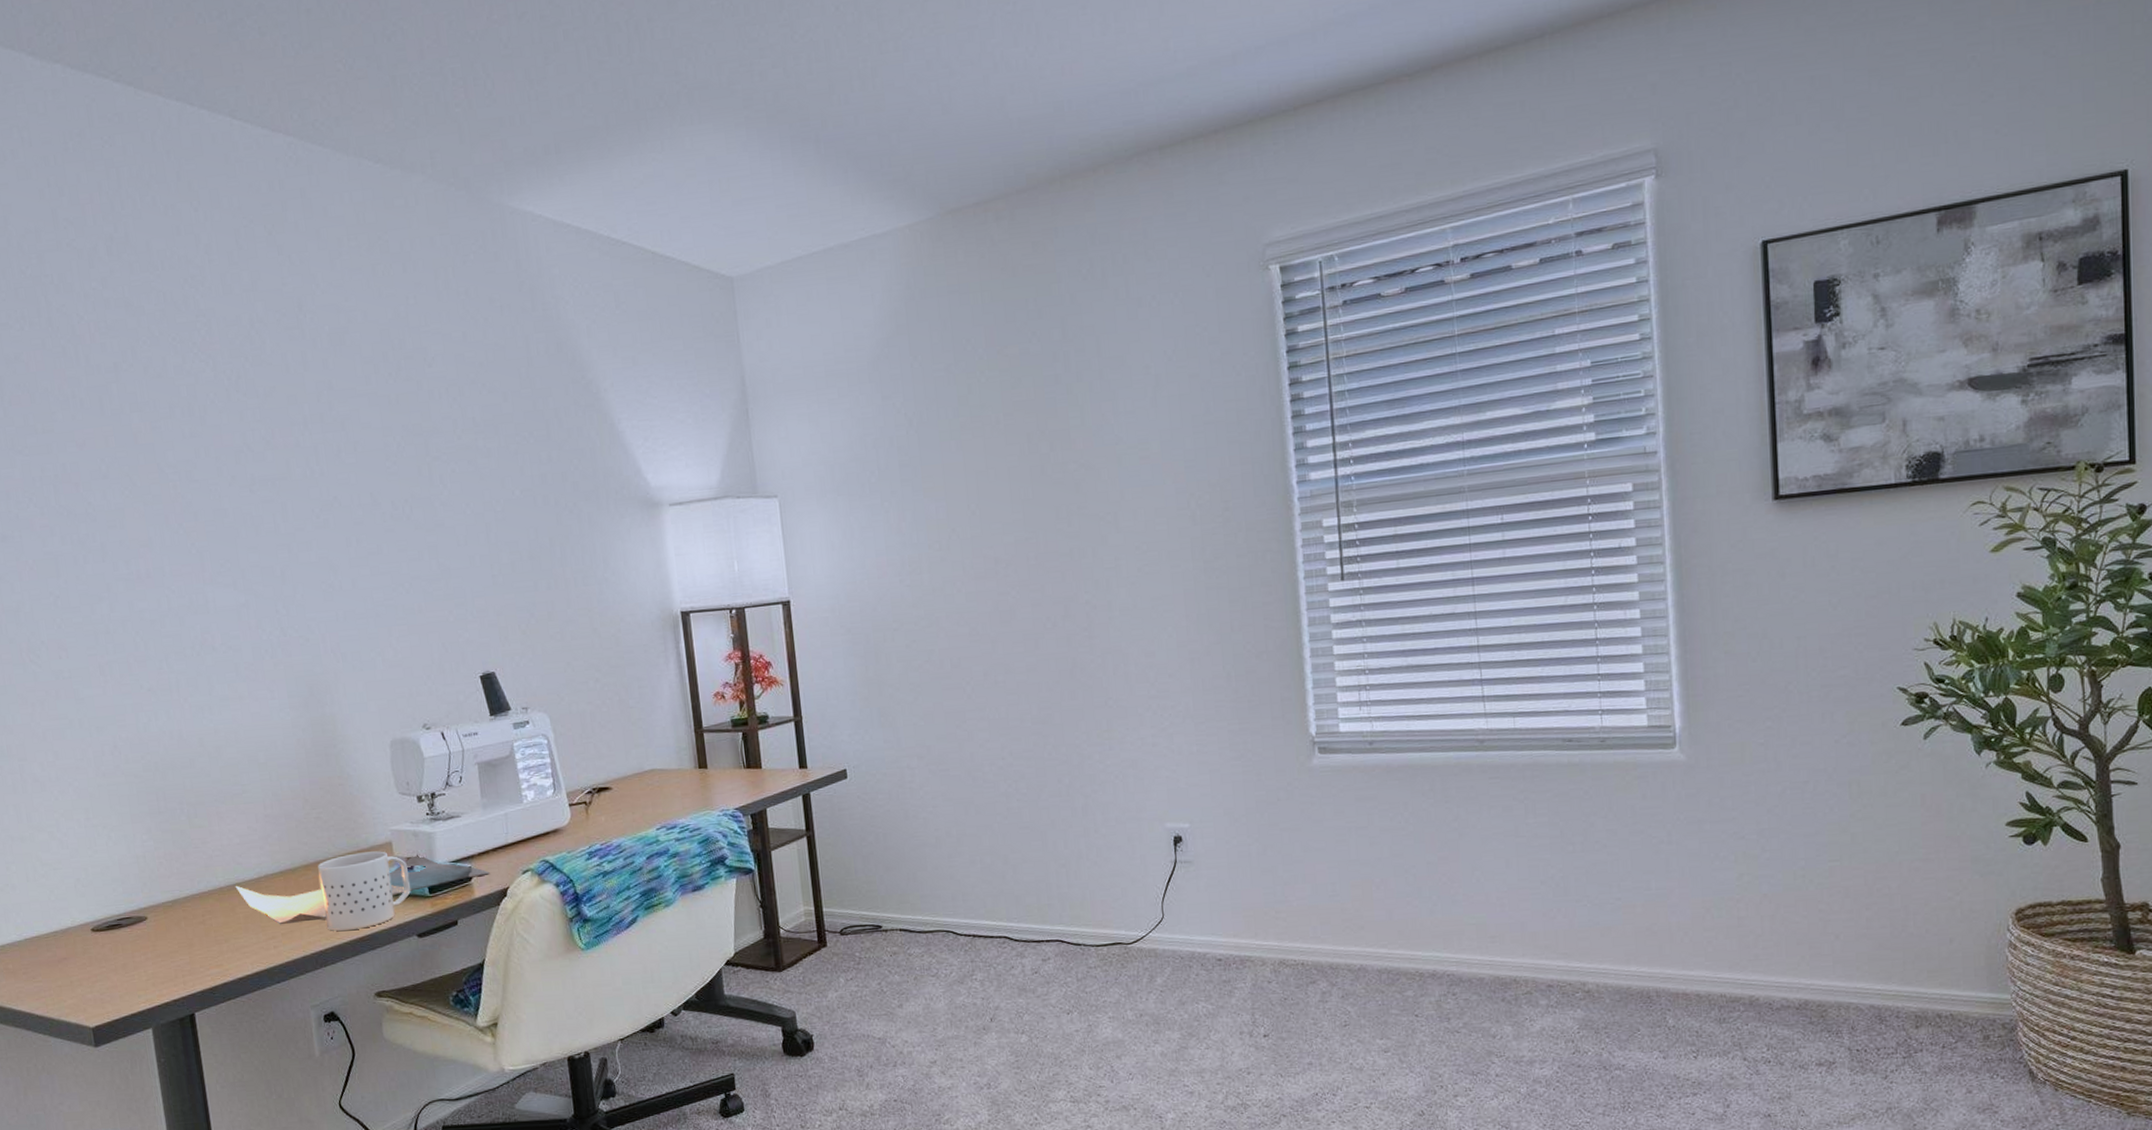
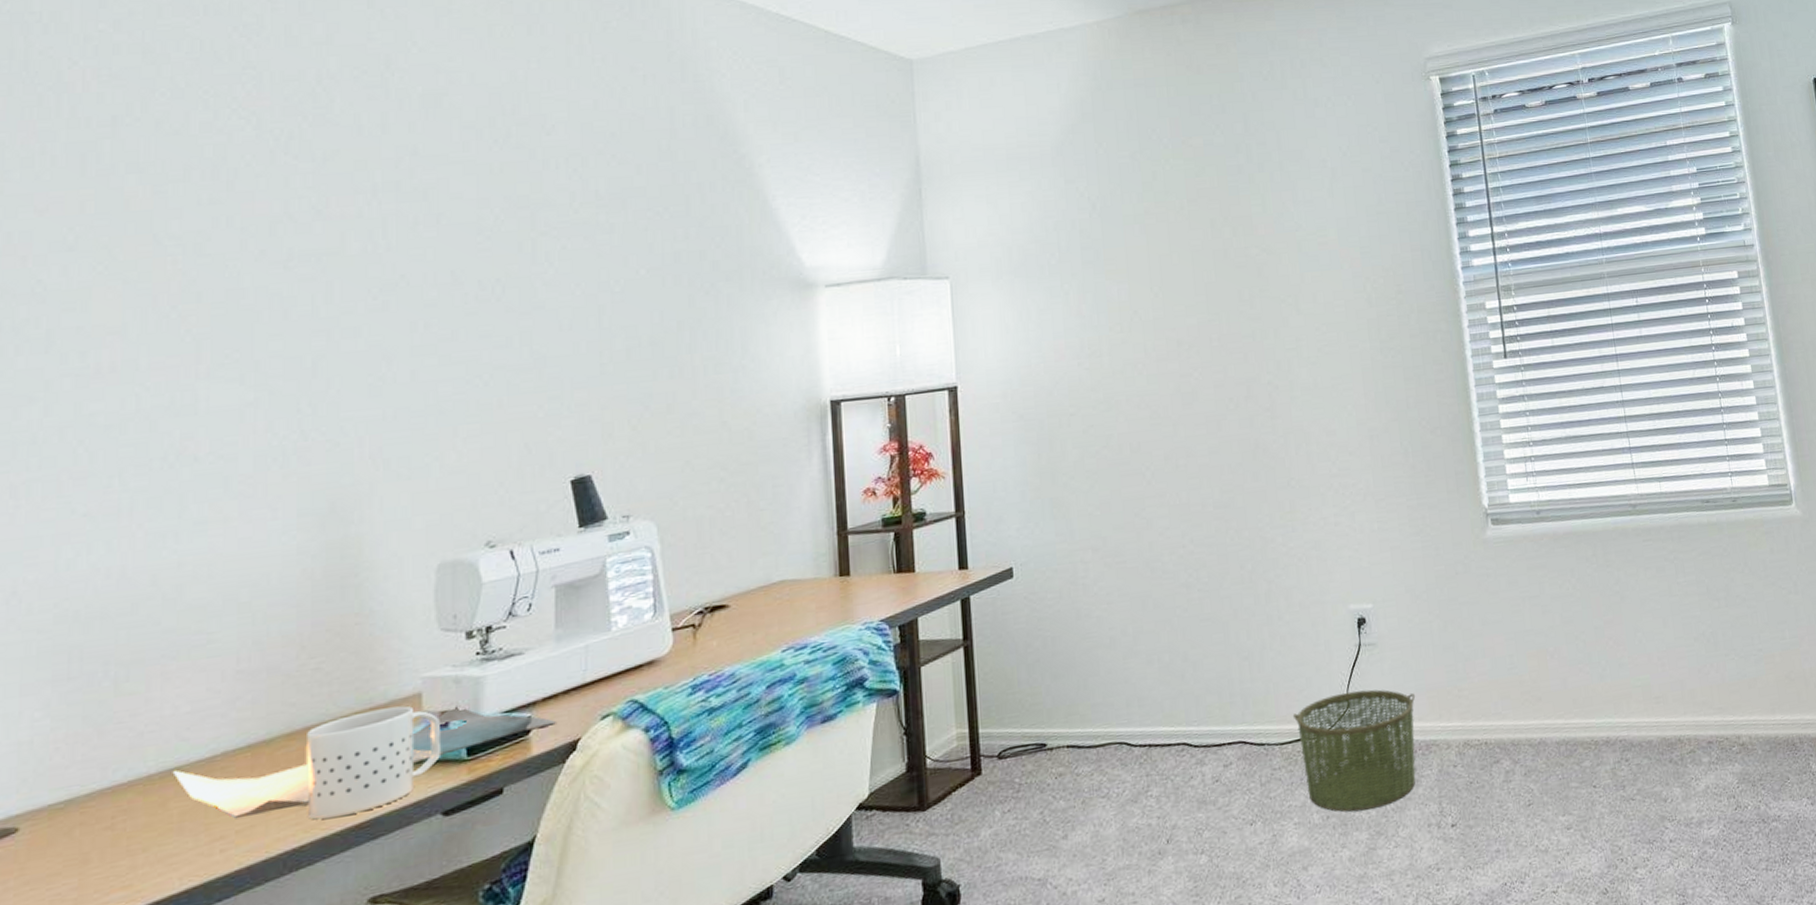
basket: none [1108,904,1231,1013] -> present [1292,689,1416,812]

